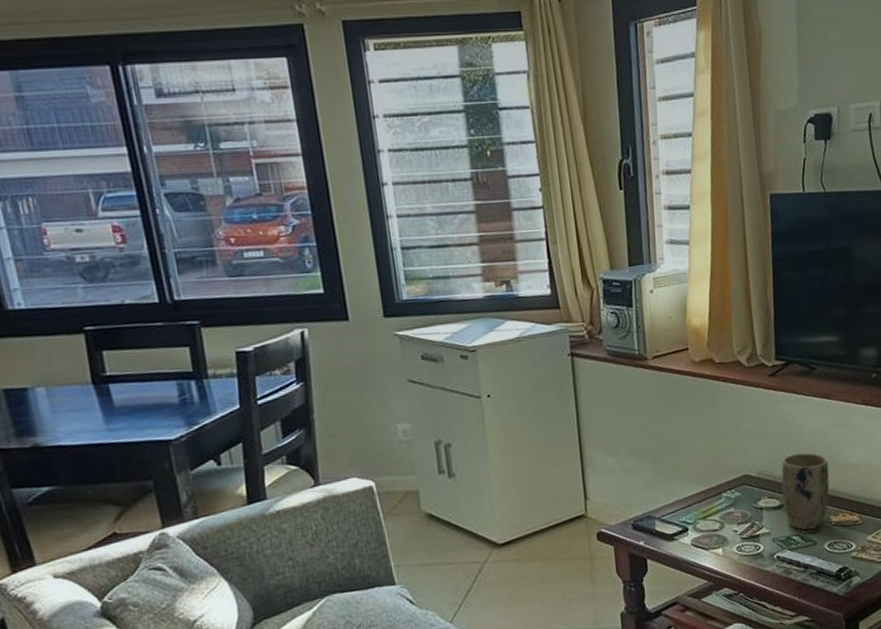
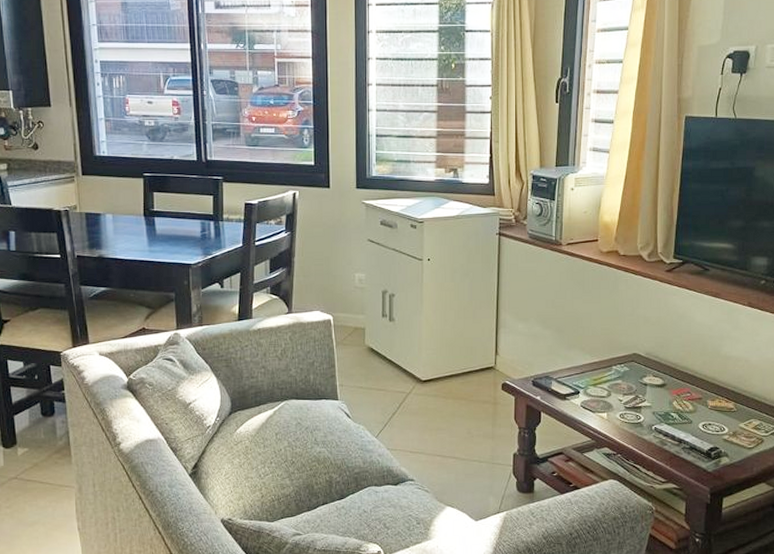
plant pot: present [781,453,830,531] -> none [666,342,711,410]

